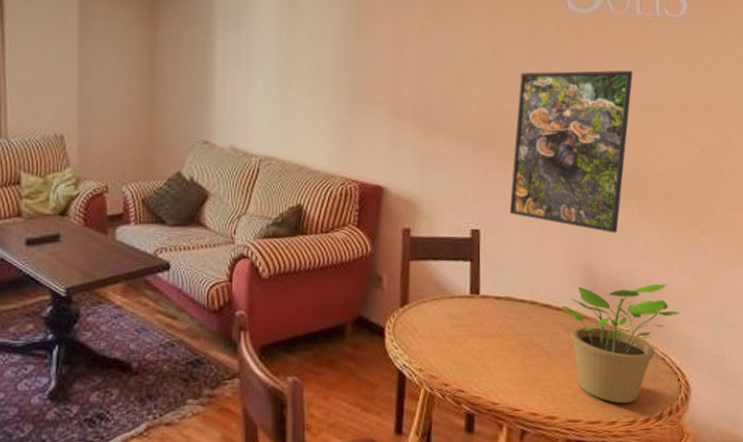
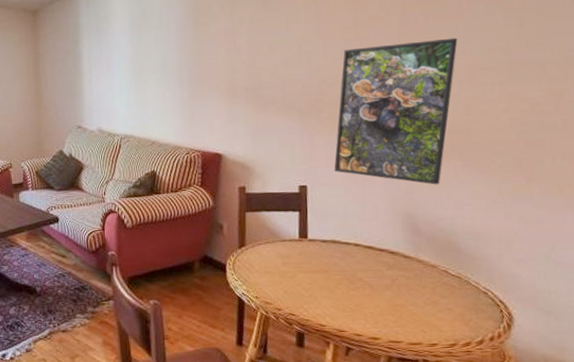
potted plant: present [561,284,681,404] -> none [384,228,505,330]

